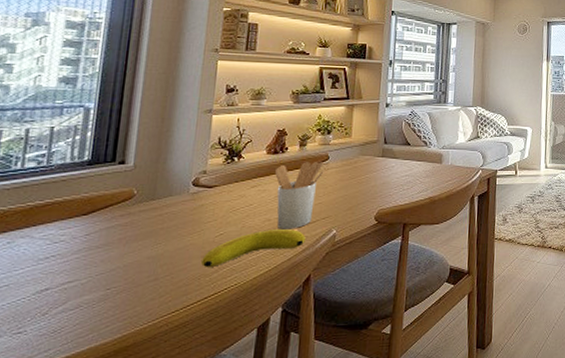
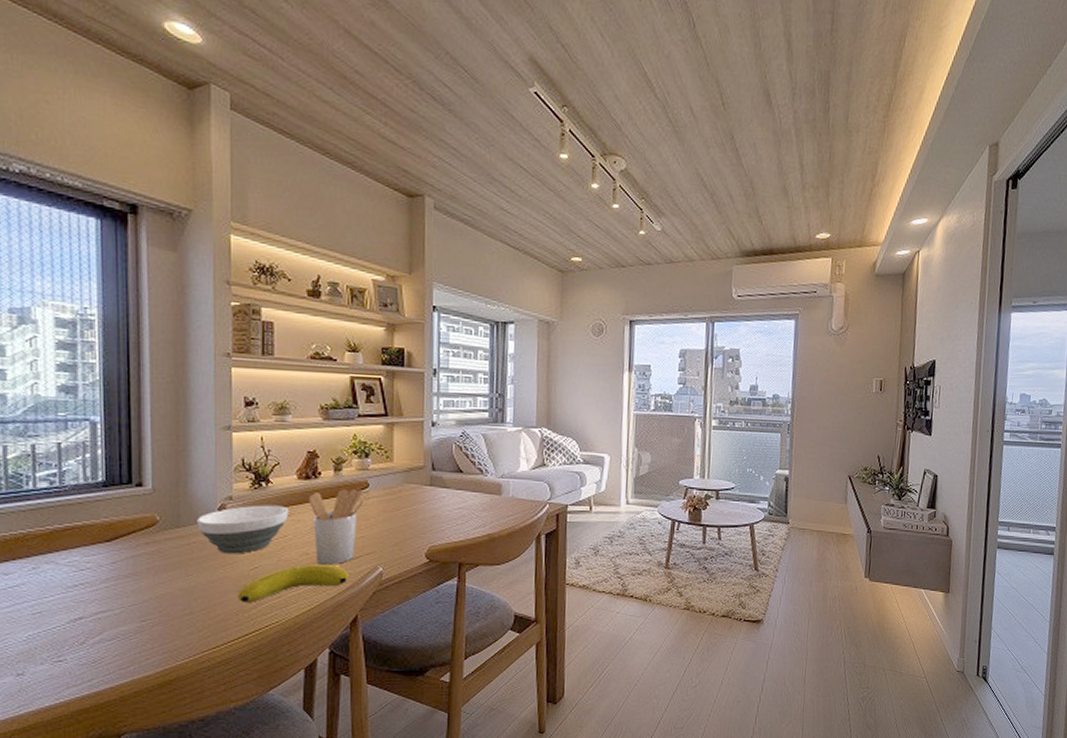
bowl: none [171,177,257,223] -> present [197,505,289,554]

